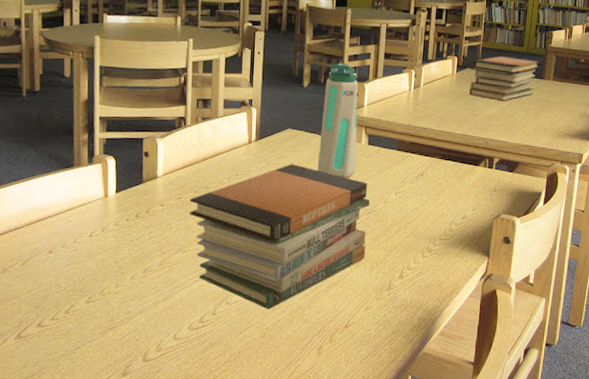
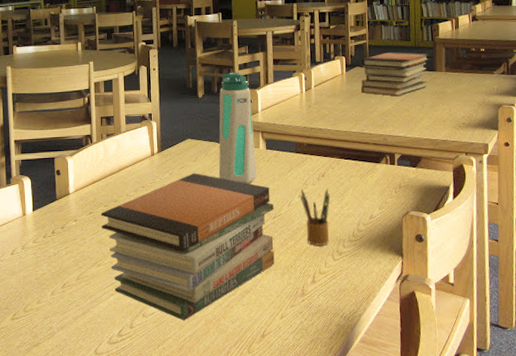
pencil box: none [397,186,427,244] -> present [301,188,331,247]

